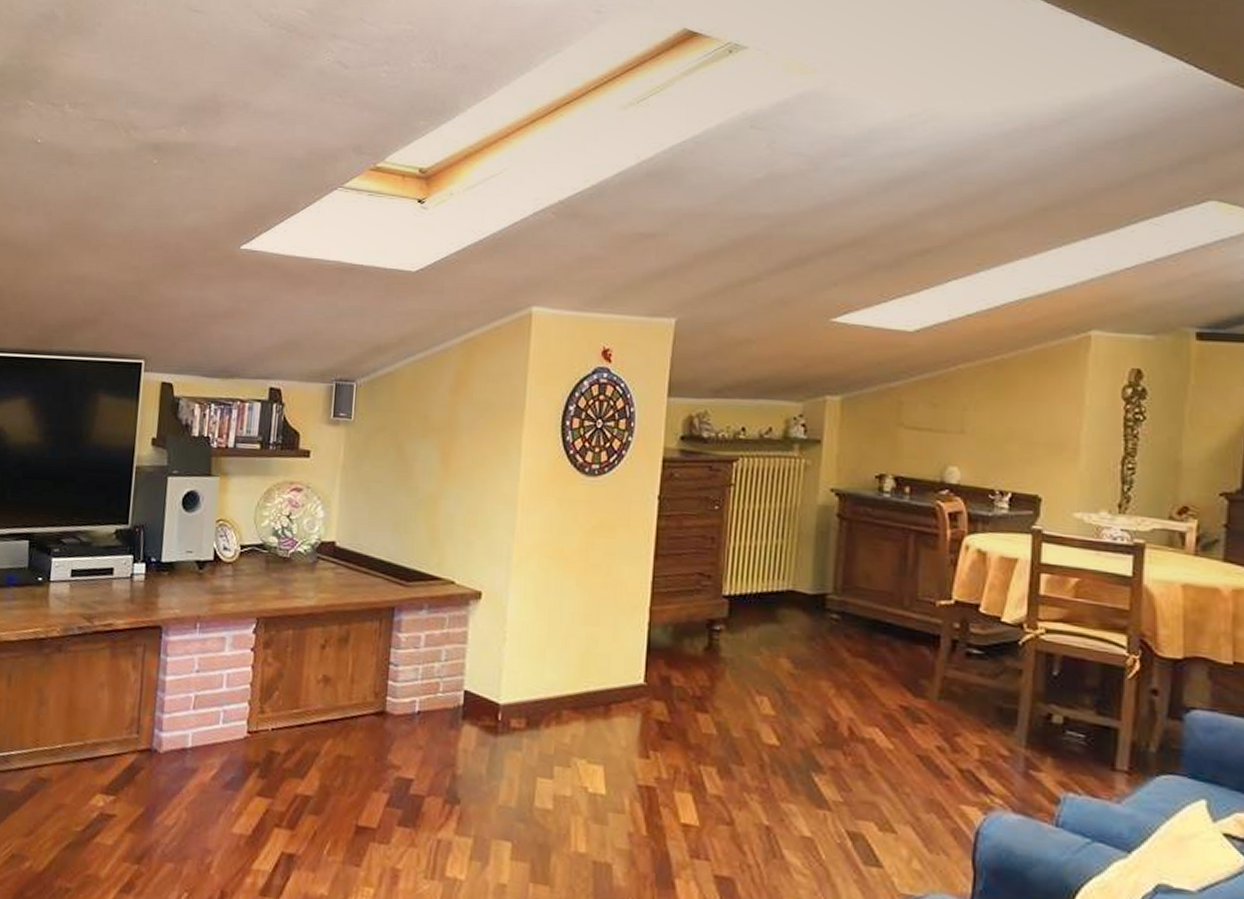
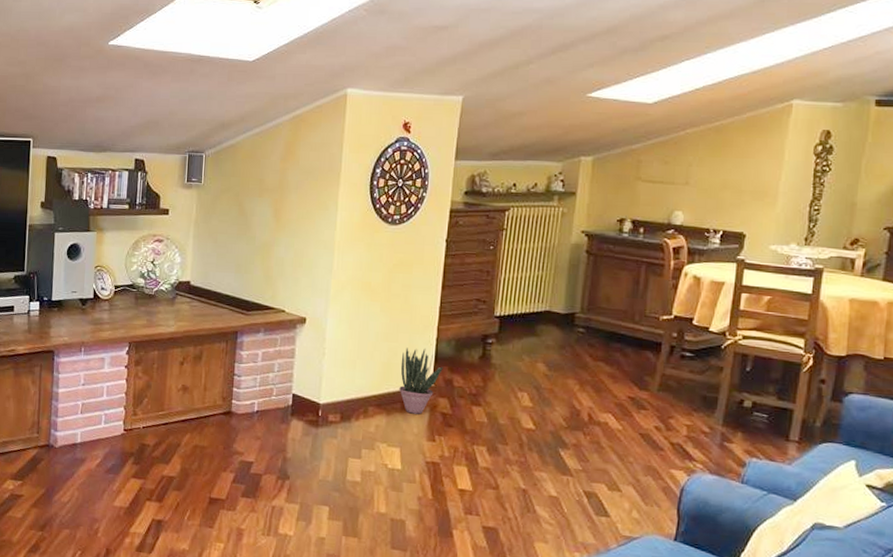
potted plant: none [601,633,658,722] -> present [399,347,443,414]

